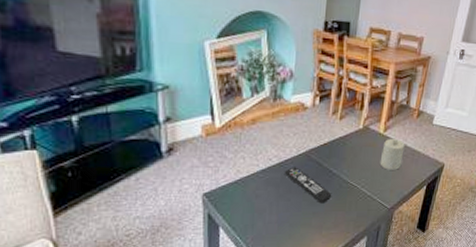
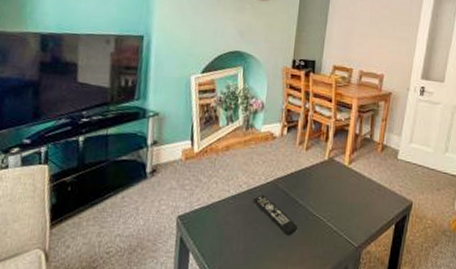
candle: present [379,138,405,170] -> none [345,171,370,205]

